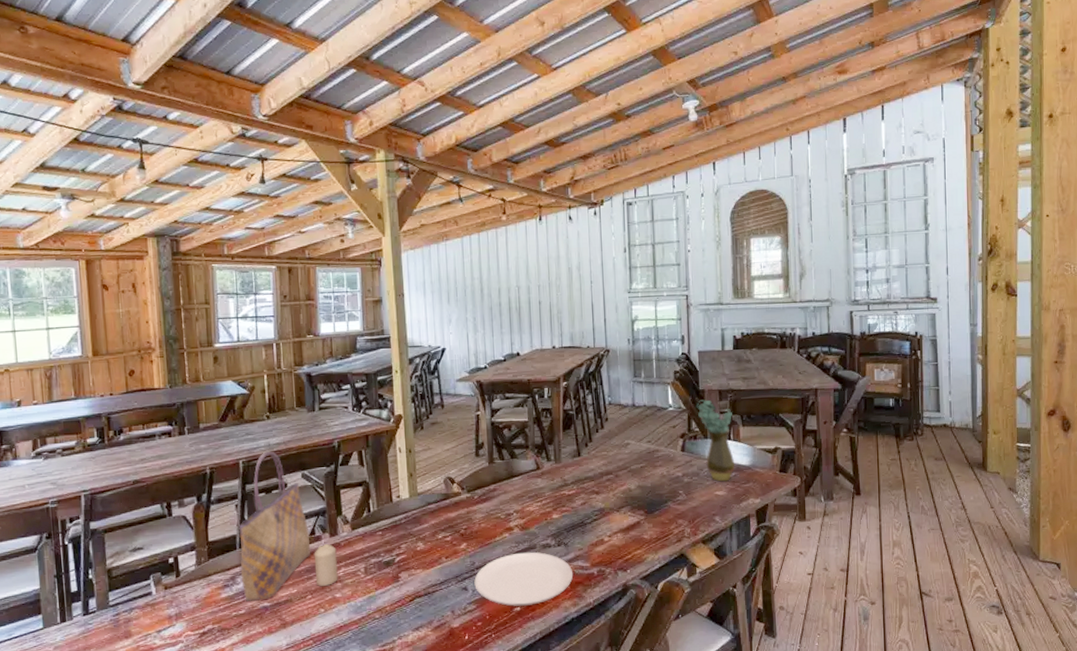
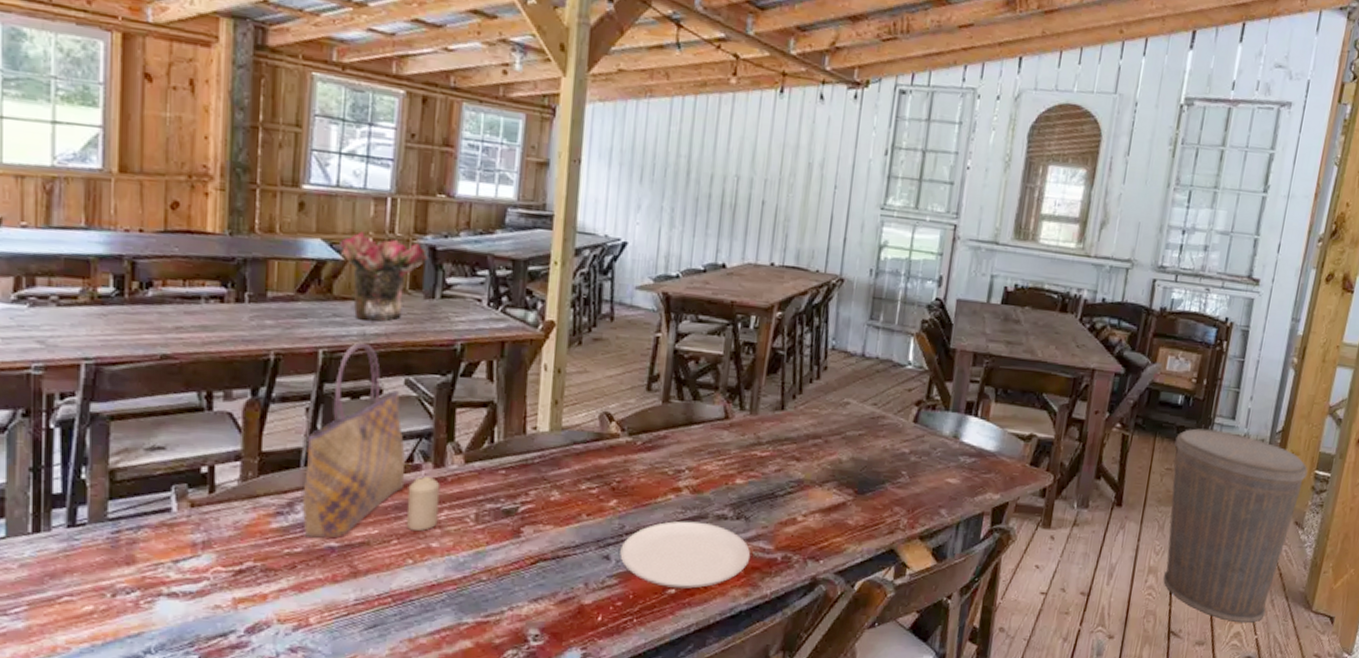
bouquet: none [245,371,307,435] -> present [340,231,428,322]
vase: present [695,397,735,482] -> none [941,358,986,468]
trash can: none [894,422,1010,578] -> present [1163,428,1308,623]

